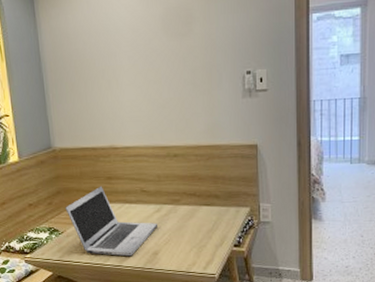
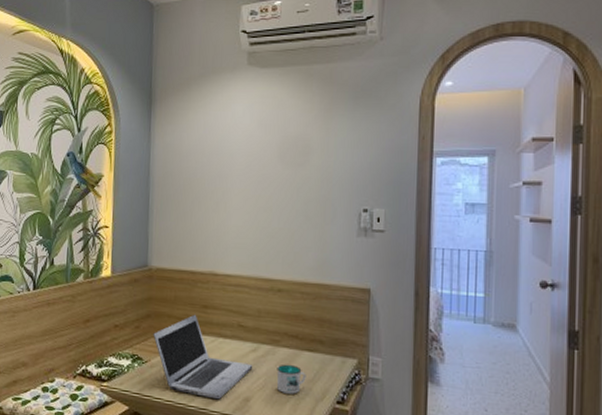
mug: none [179,219,206,244] -> present [276,364,306,394]

